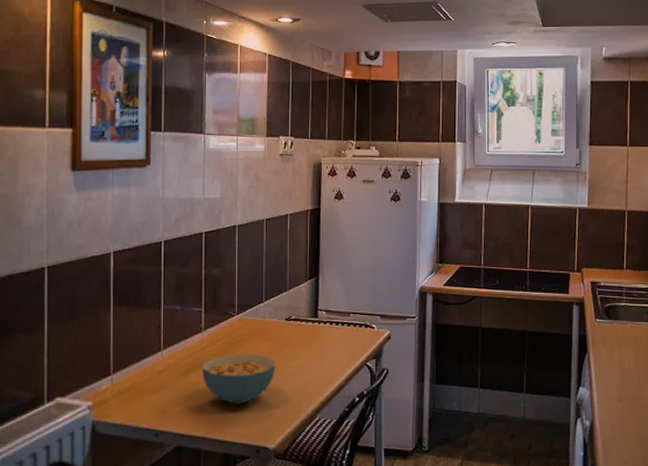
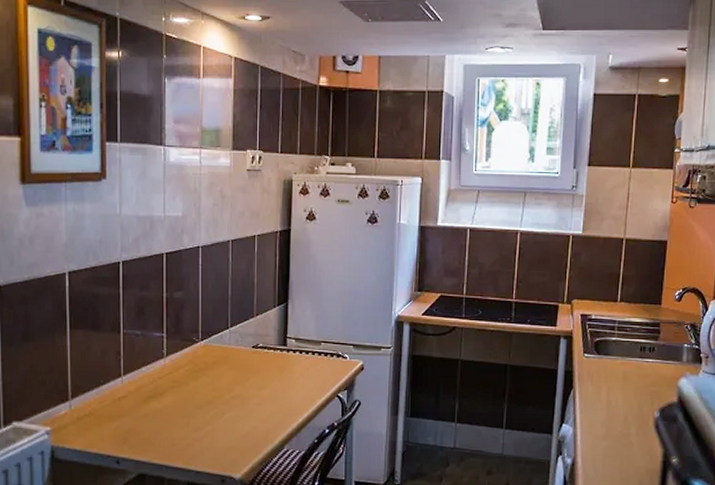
cereal bowl: present [201,354,276,404] -> none [164,381,242,433]

